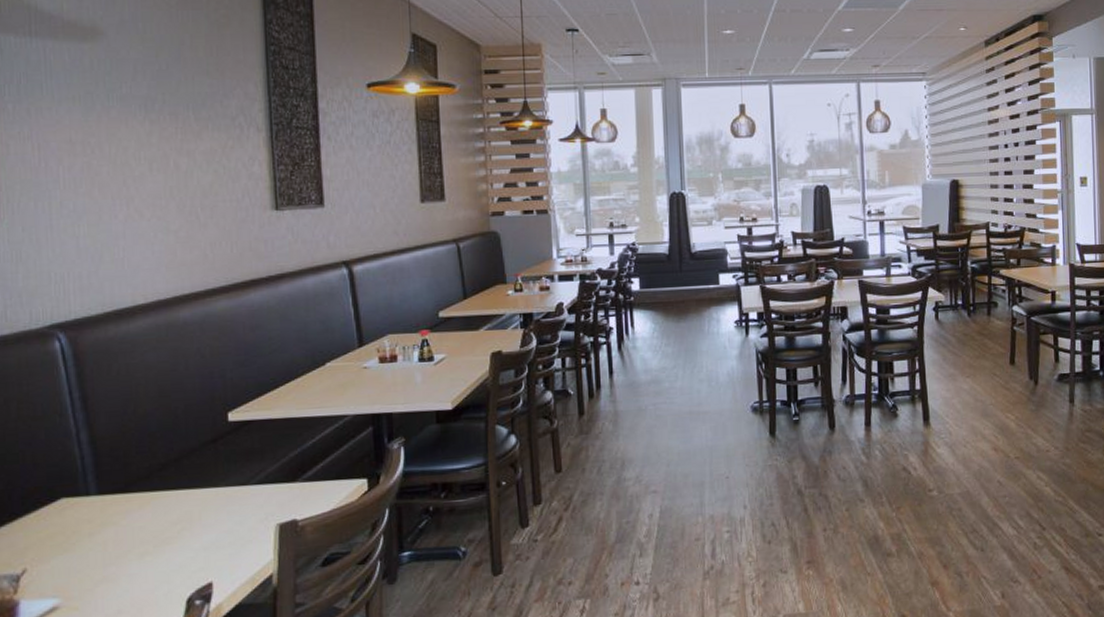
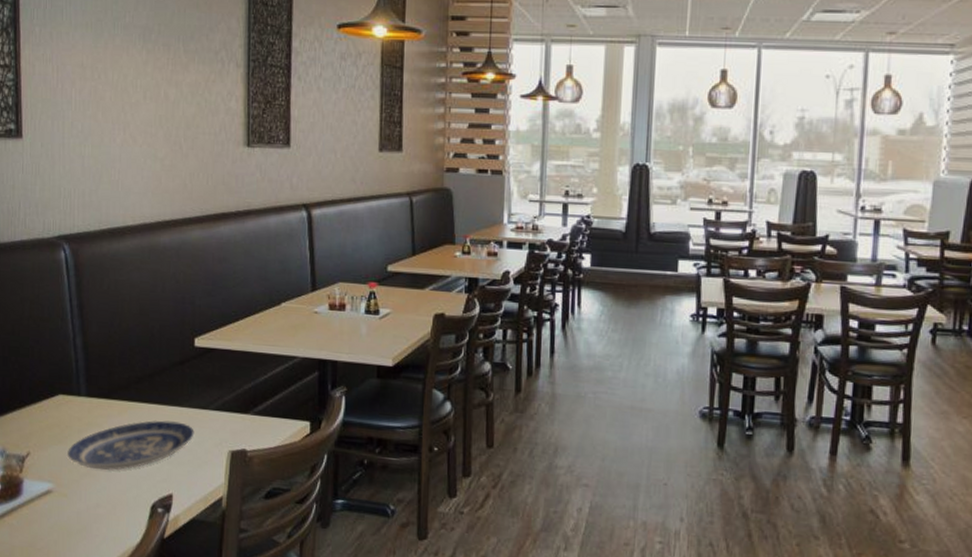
plate: none [76,503,235,573] -> present [68,420,194,471]

